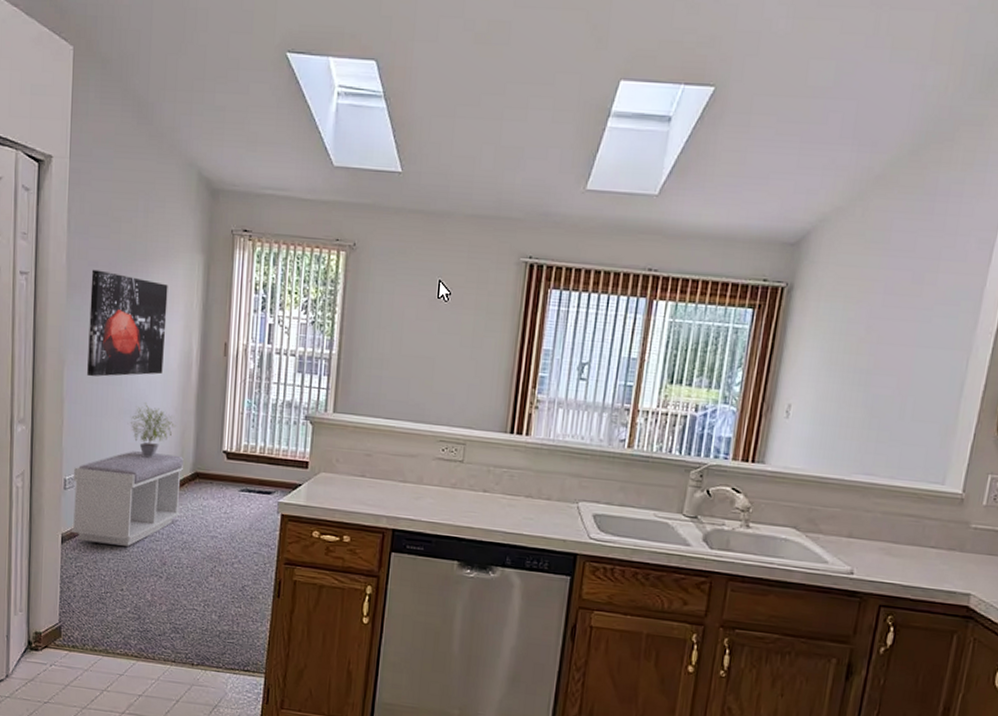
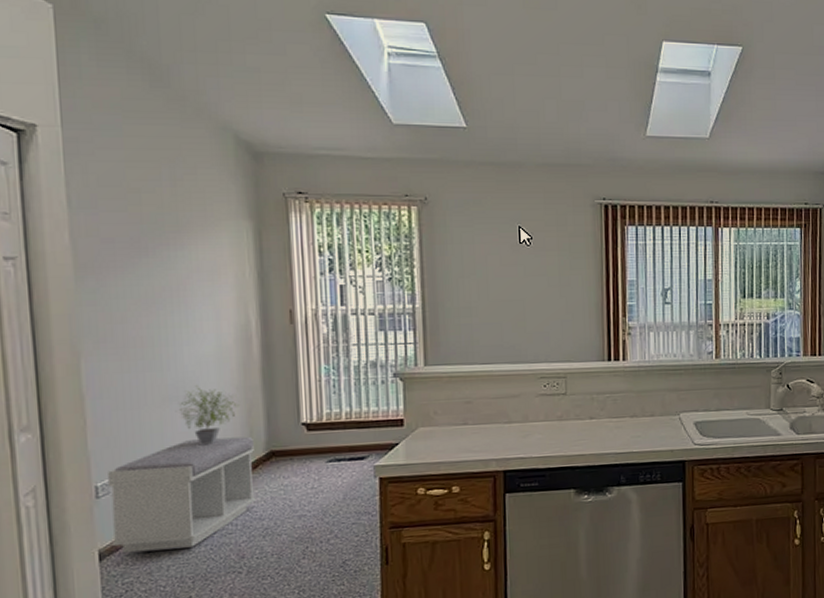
wall art: present [87,269,168,377] -> none [106,247,215,366]

